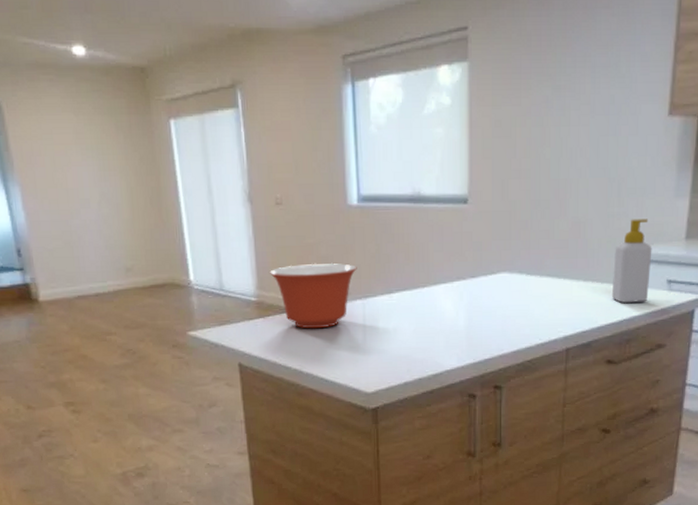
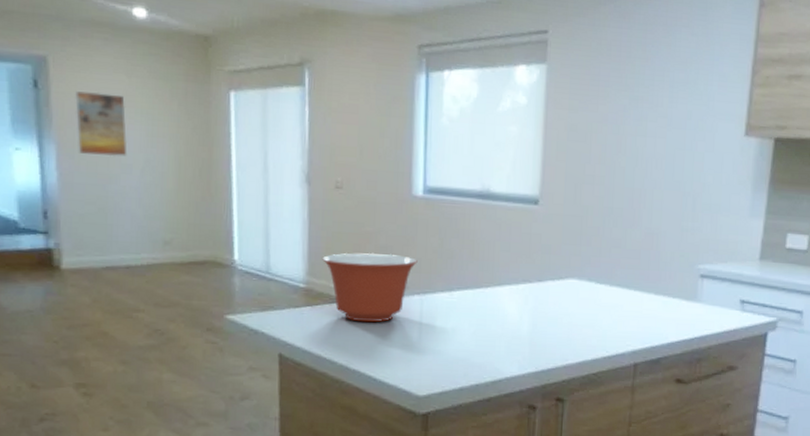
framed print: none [30,133,84,194] -> present [74,91,127,157]
soap bottle: present [611,218,652,303] -> none [683,235,726,321]

